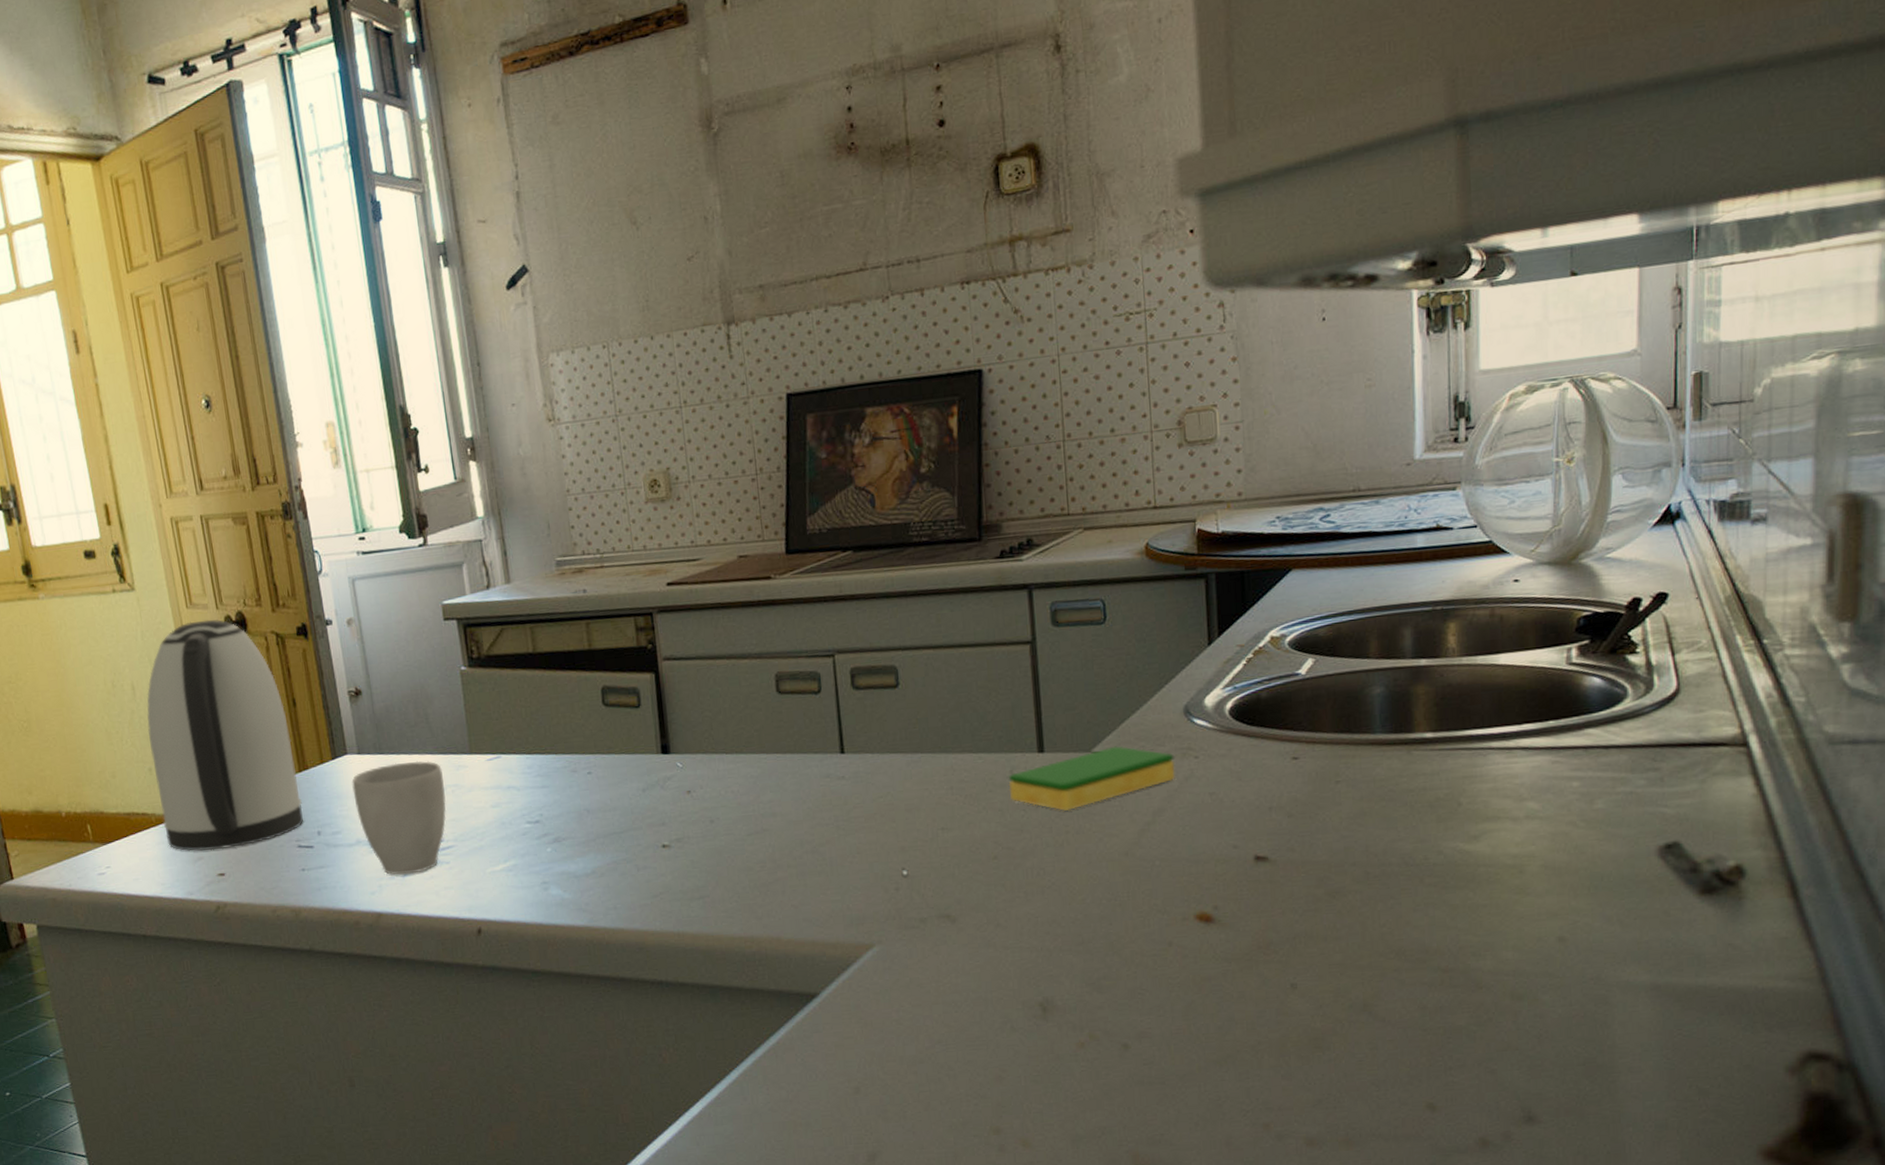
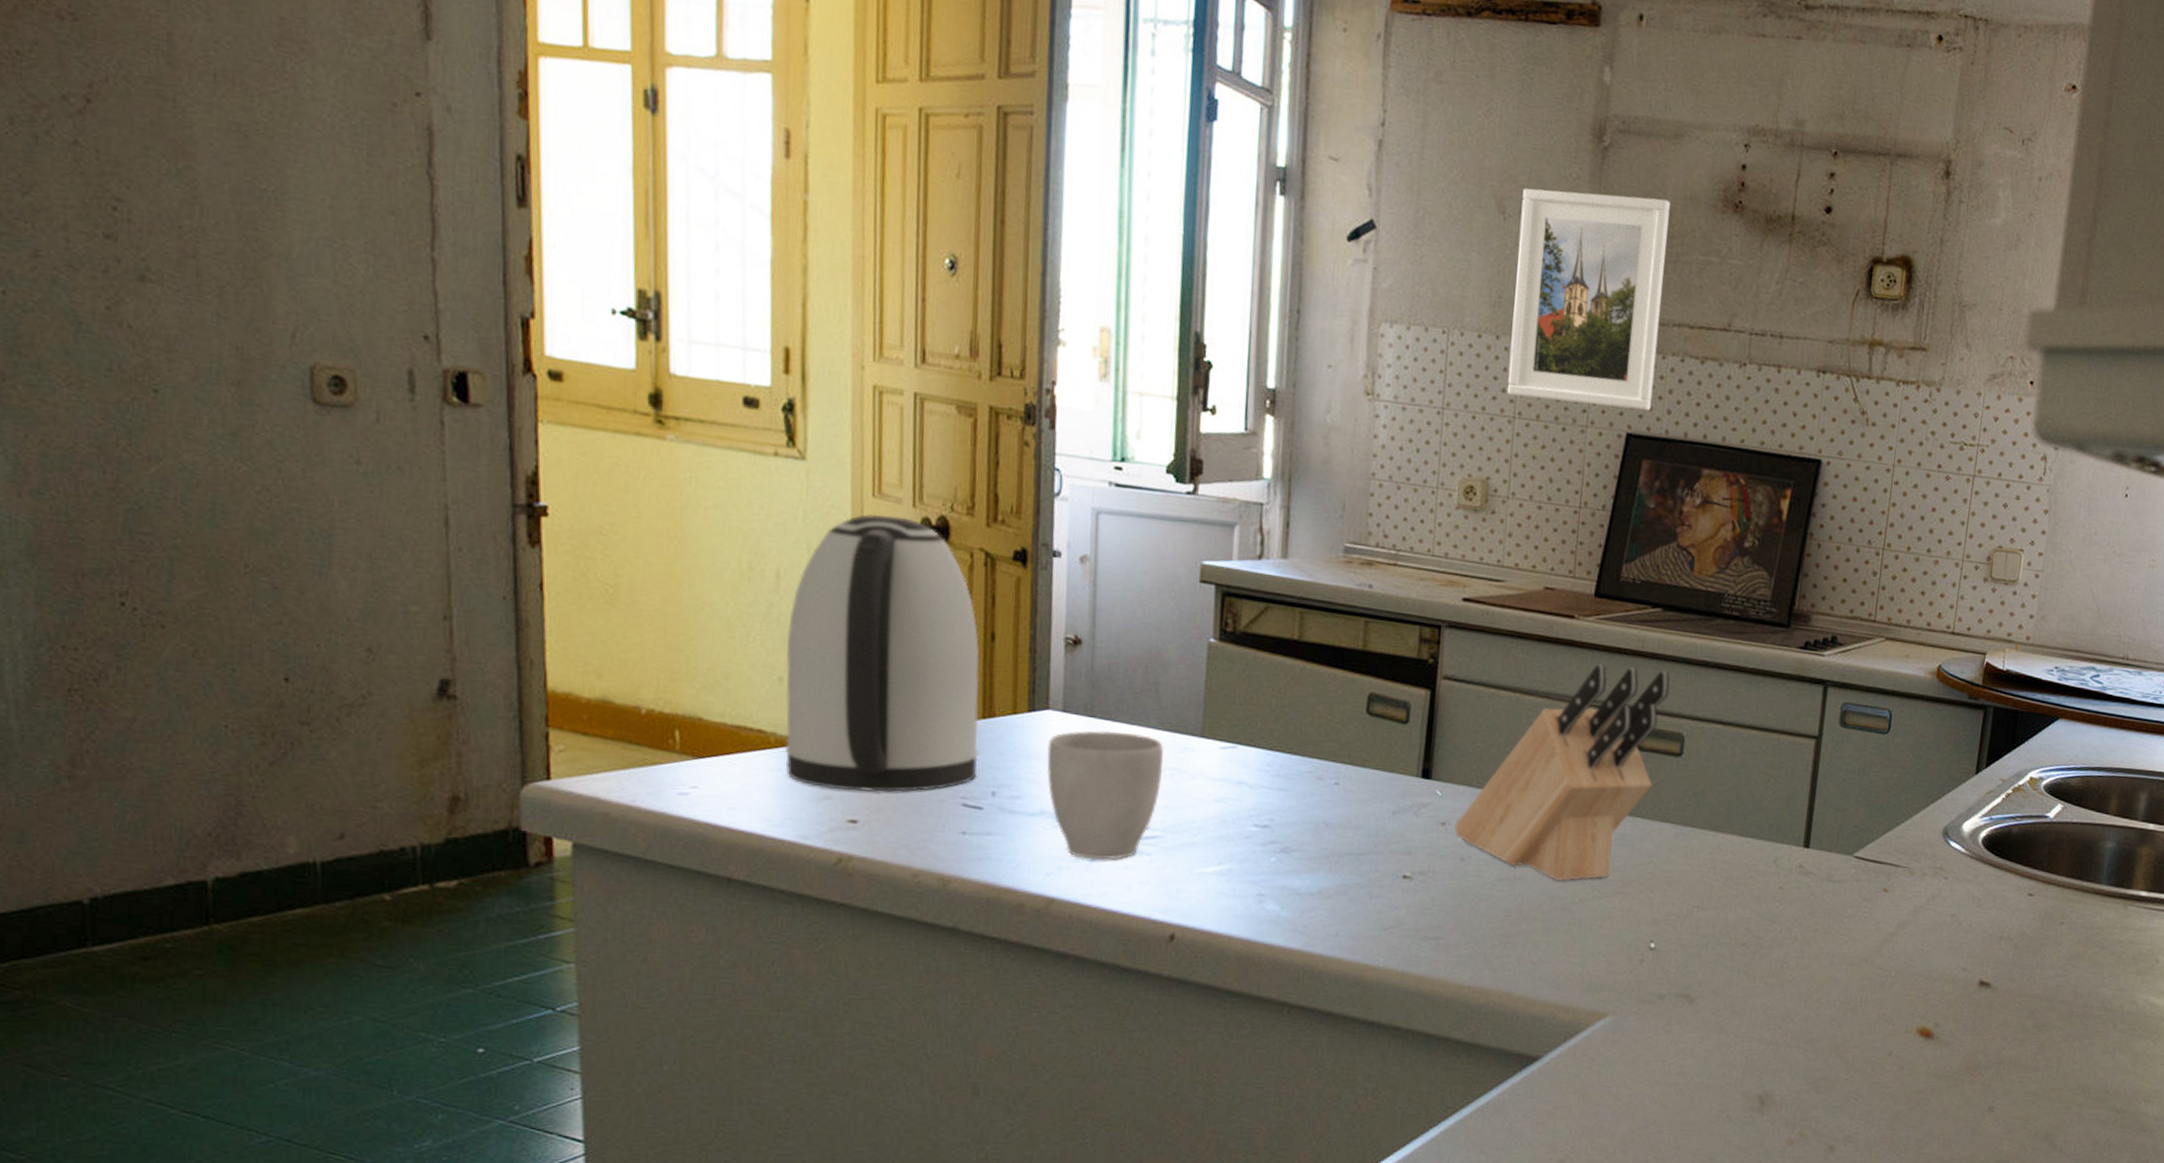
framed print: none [649,163,805,387] -> present [1507,188,1670,411]
knife block: none [698,608,875,827] -> present [1453,664,1671,882]
dish sponge: present [1008,746,1175,811] -> none [1769,854,1927,909]

